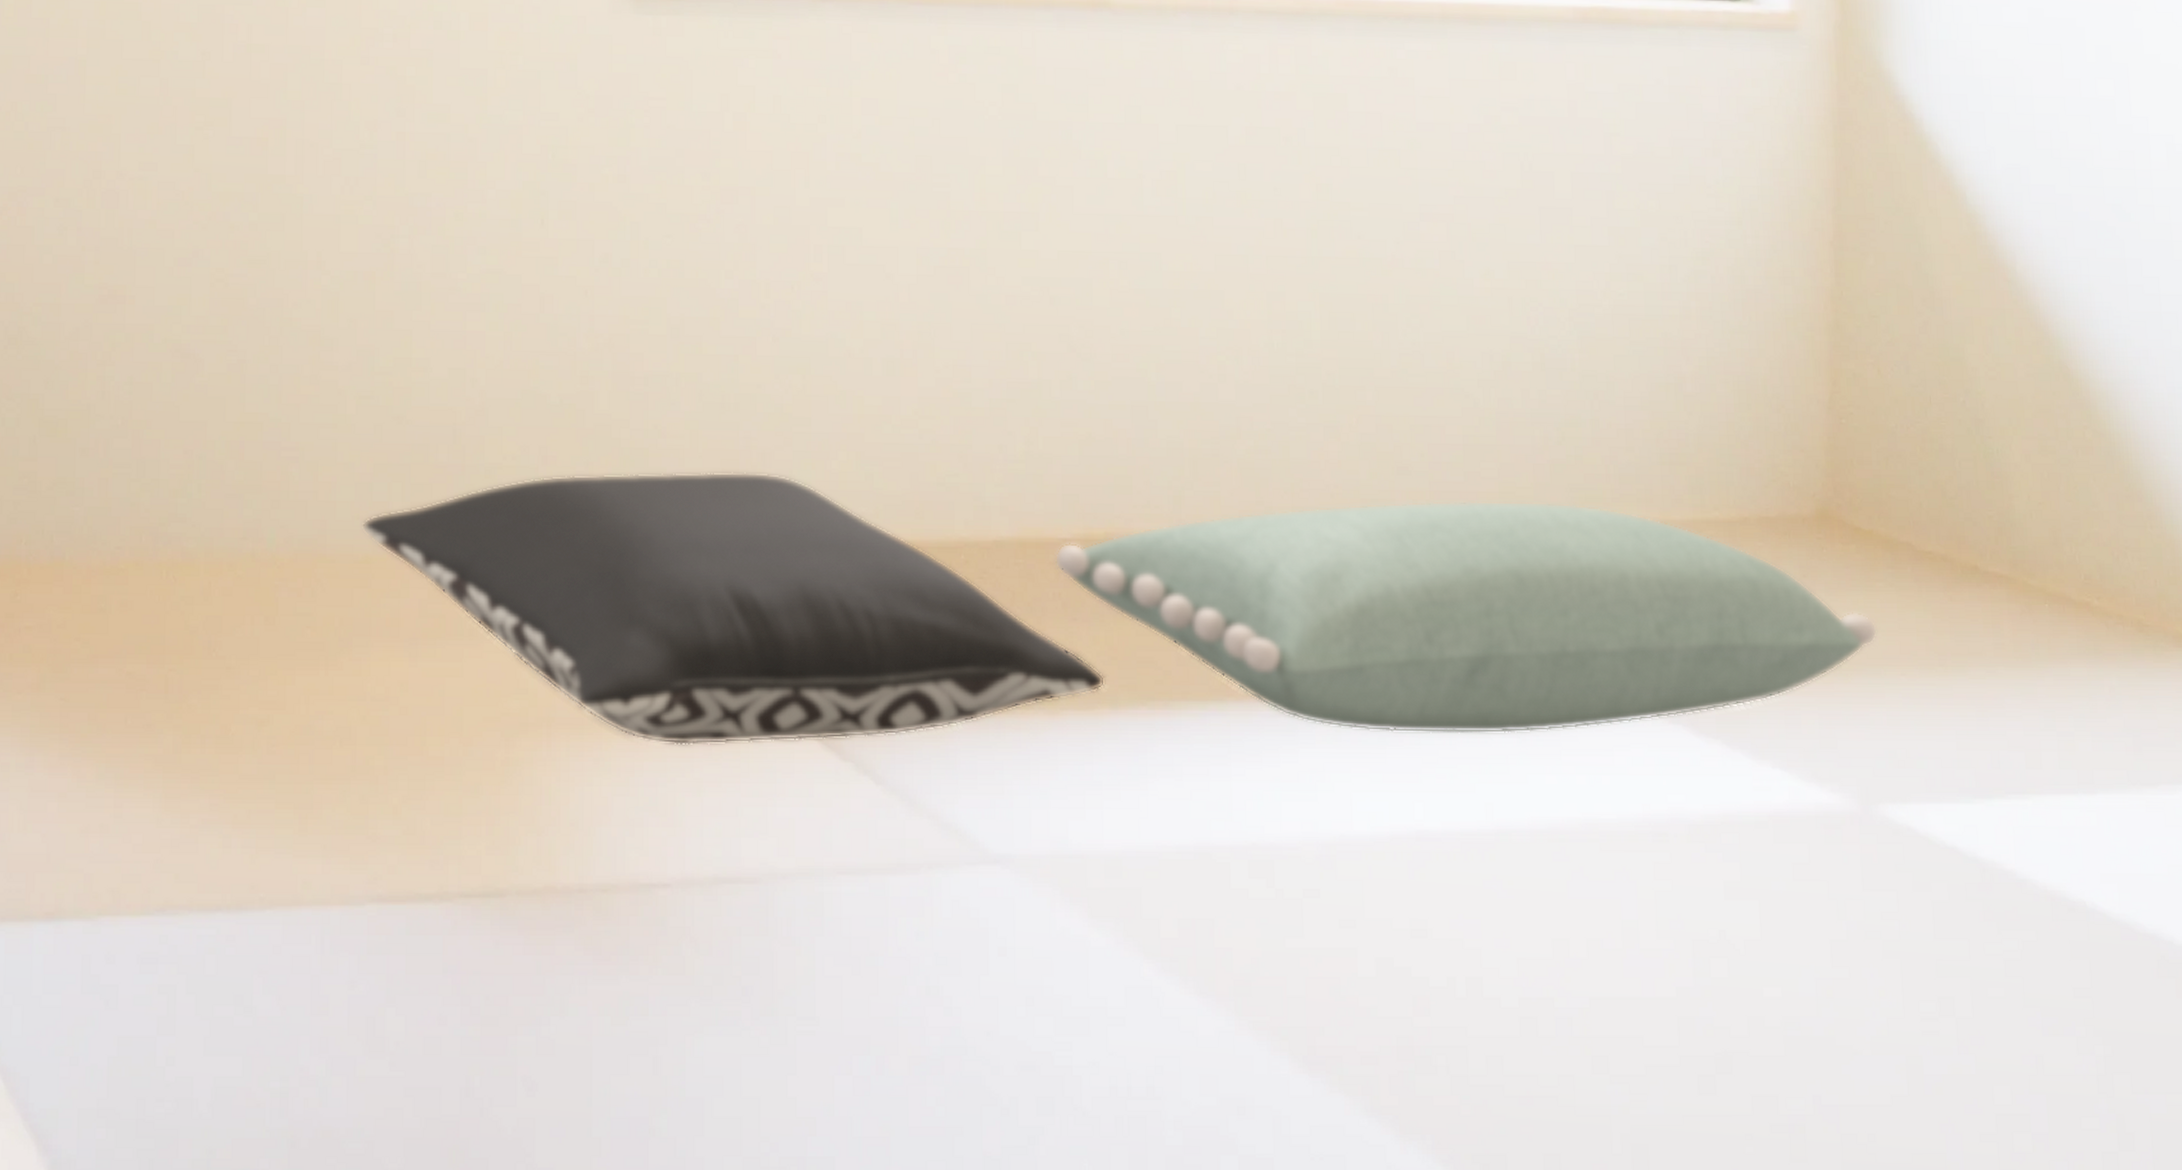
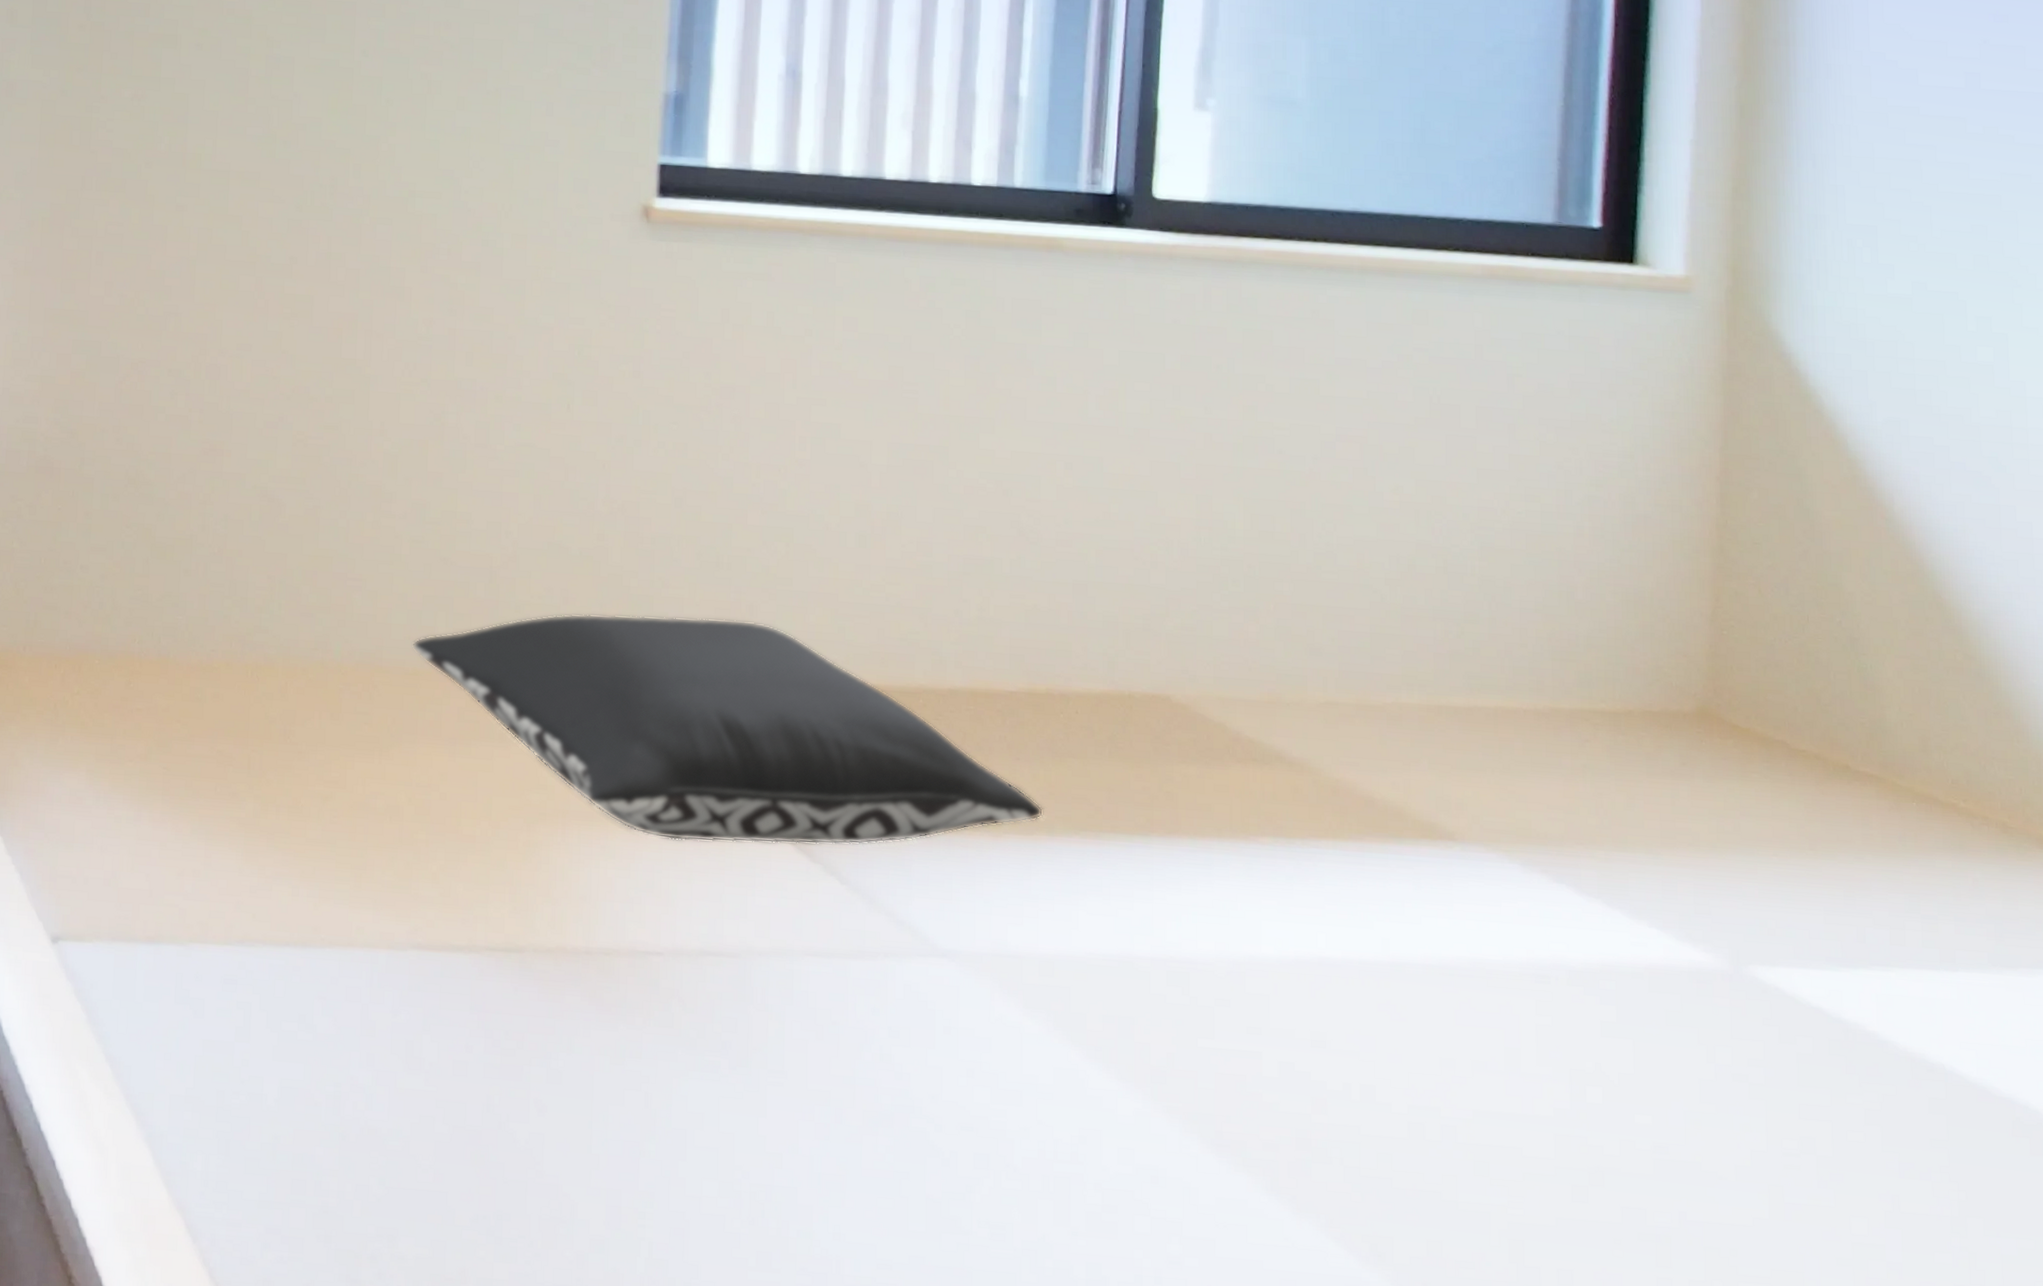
pillow: present [1054,500,1877,734] -> none [1001,678,1751,882]

